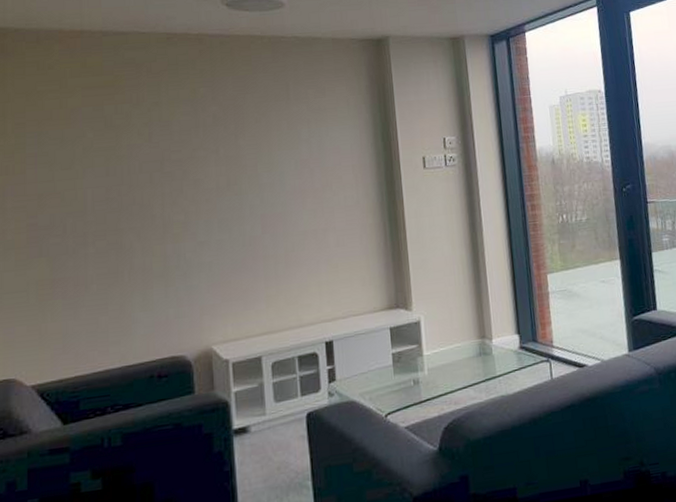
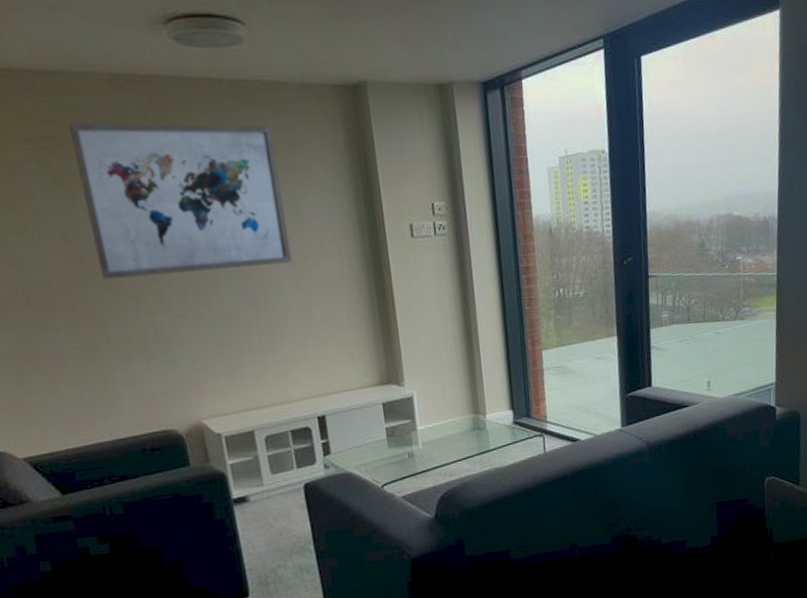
wall art: none [126,73,312,210] -> present [69,122,292,279]

